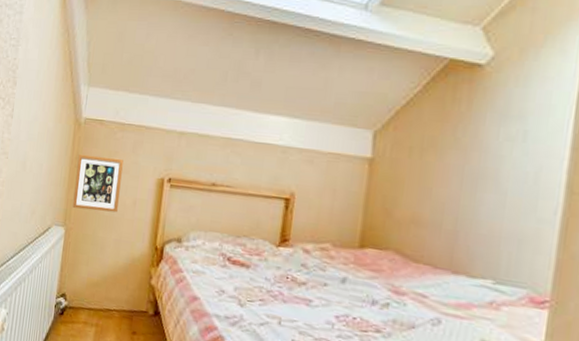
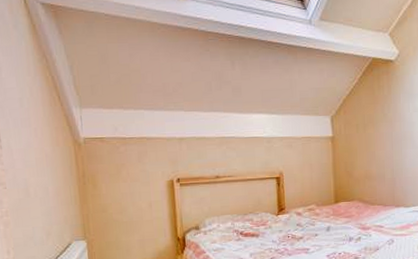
picture frame: present [72,154,124,213] -> none [85,169,136,221]

